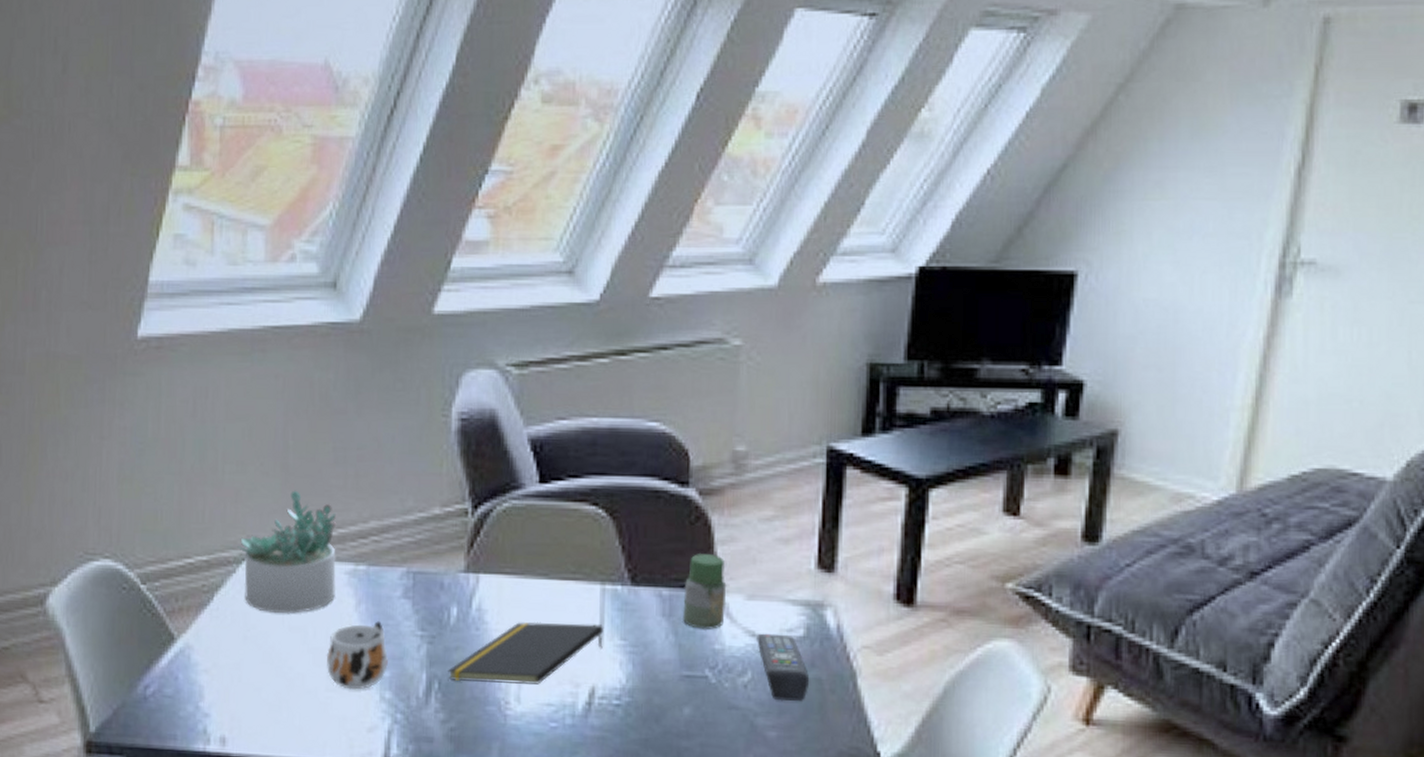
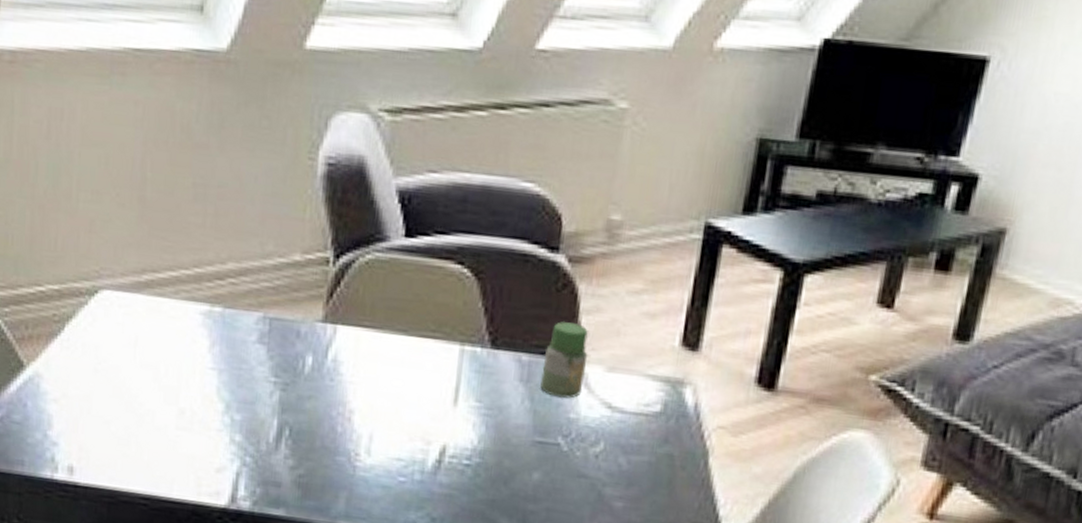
succulent plant: present [237,490,337,614] -> none [90,224,194,351]
mug: present [326,621,388,690] -> none [177,364,240,431]
notepad: present [448,621,604,685] -> none [299,376,460,439]
remote control: present [757,633,809,701] -> none [612,406,661,475]

